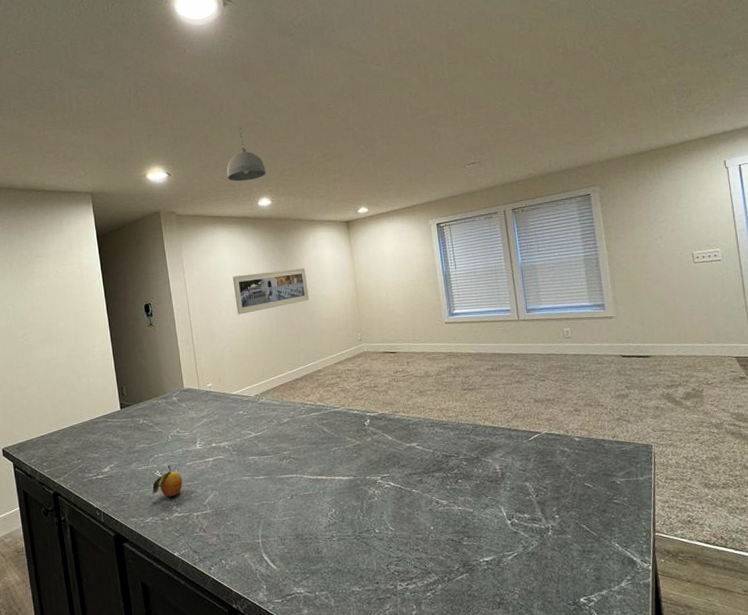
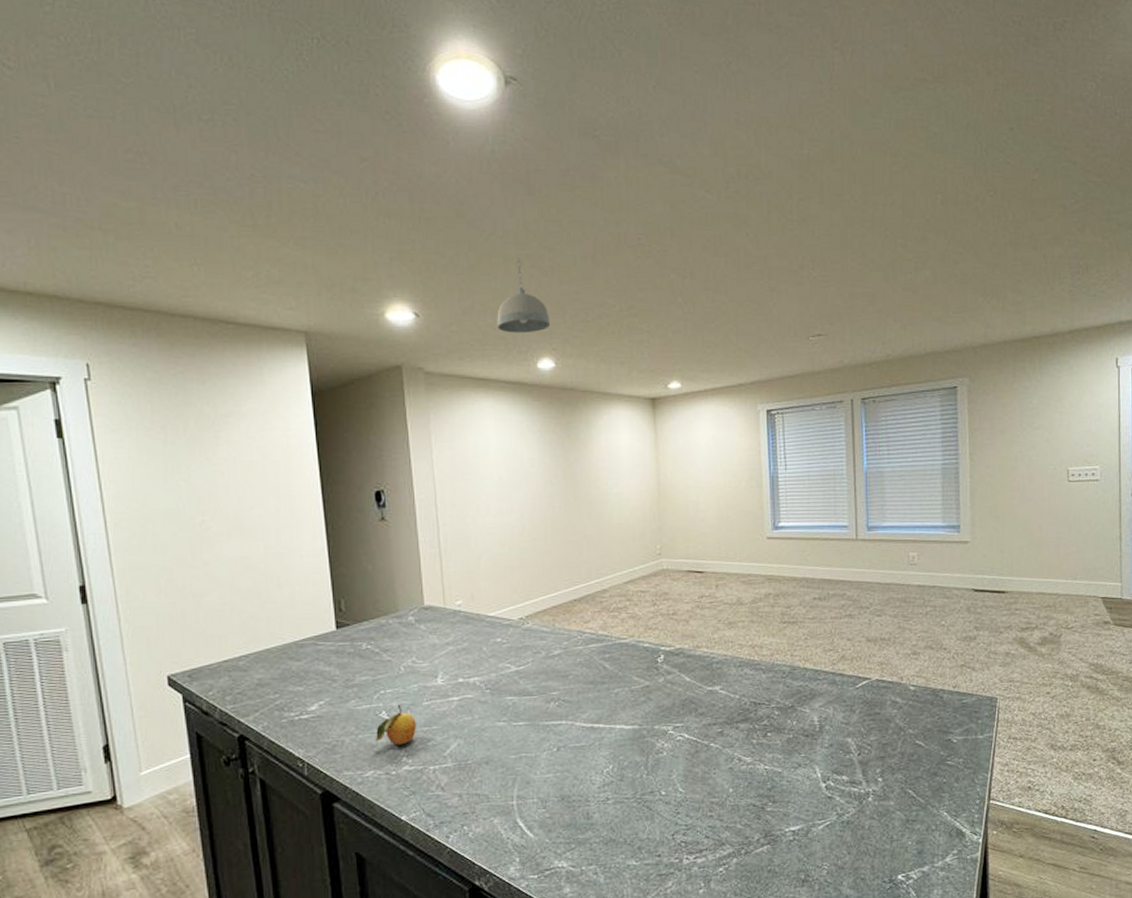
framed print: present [232,268,309,315] -> none [497,456,597,513]

